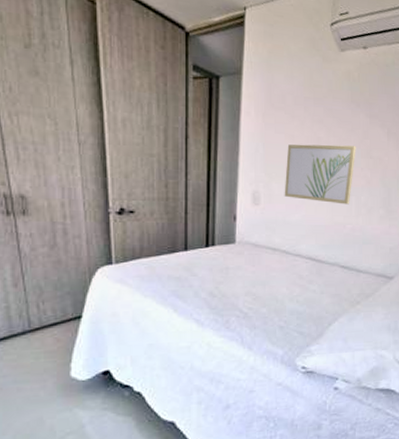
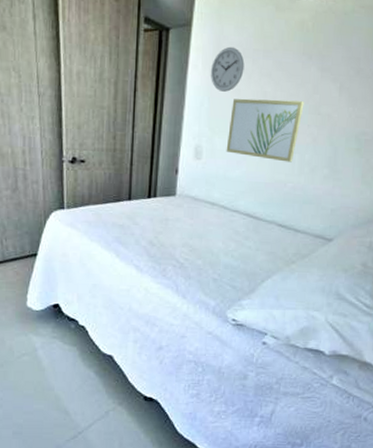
wall clock: none [264,94,297,138] -> present [211,46,245,92]

